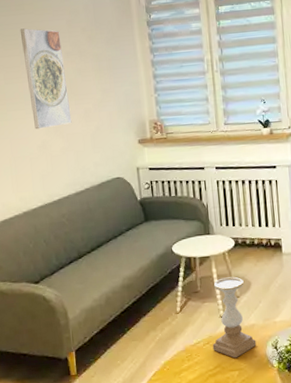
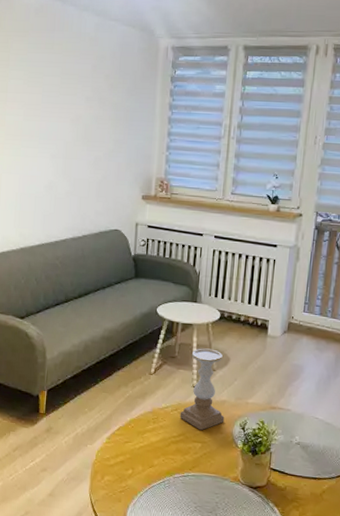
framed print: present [20,28,72,130] -> none [44,68,84,170]

